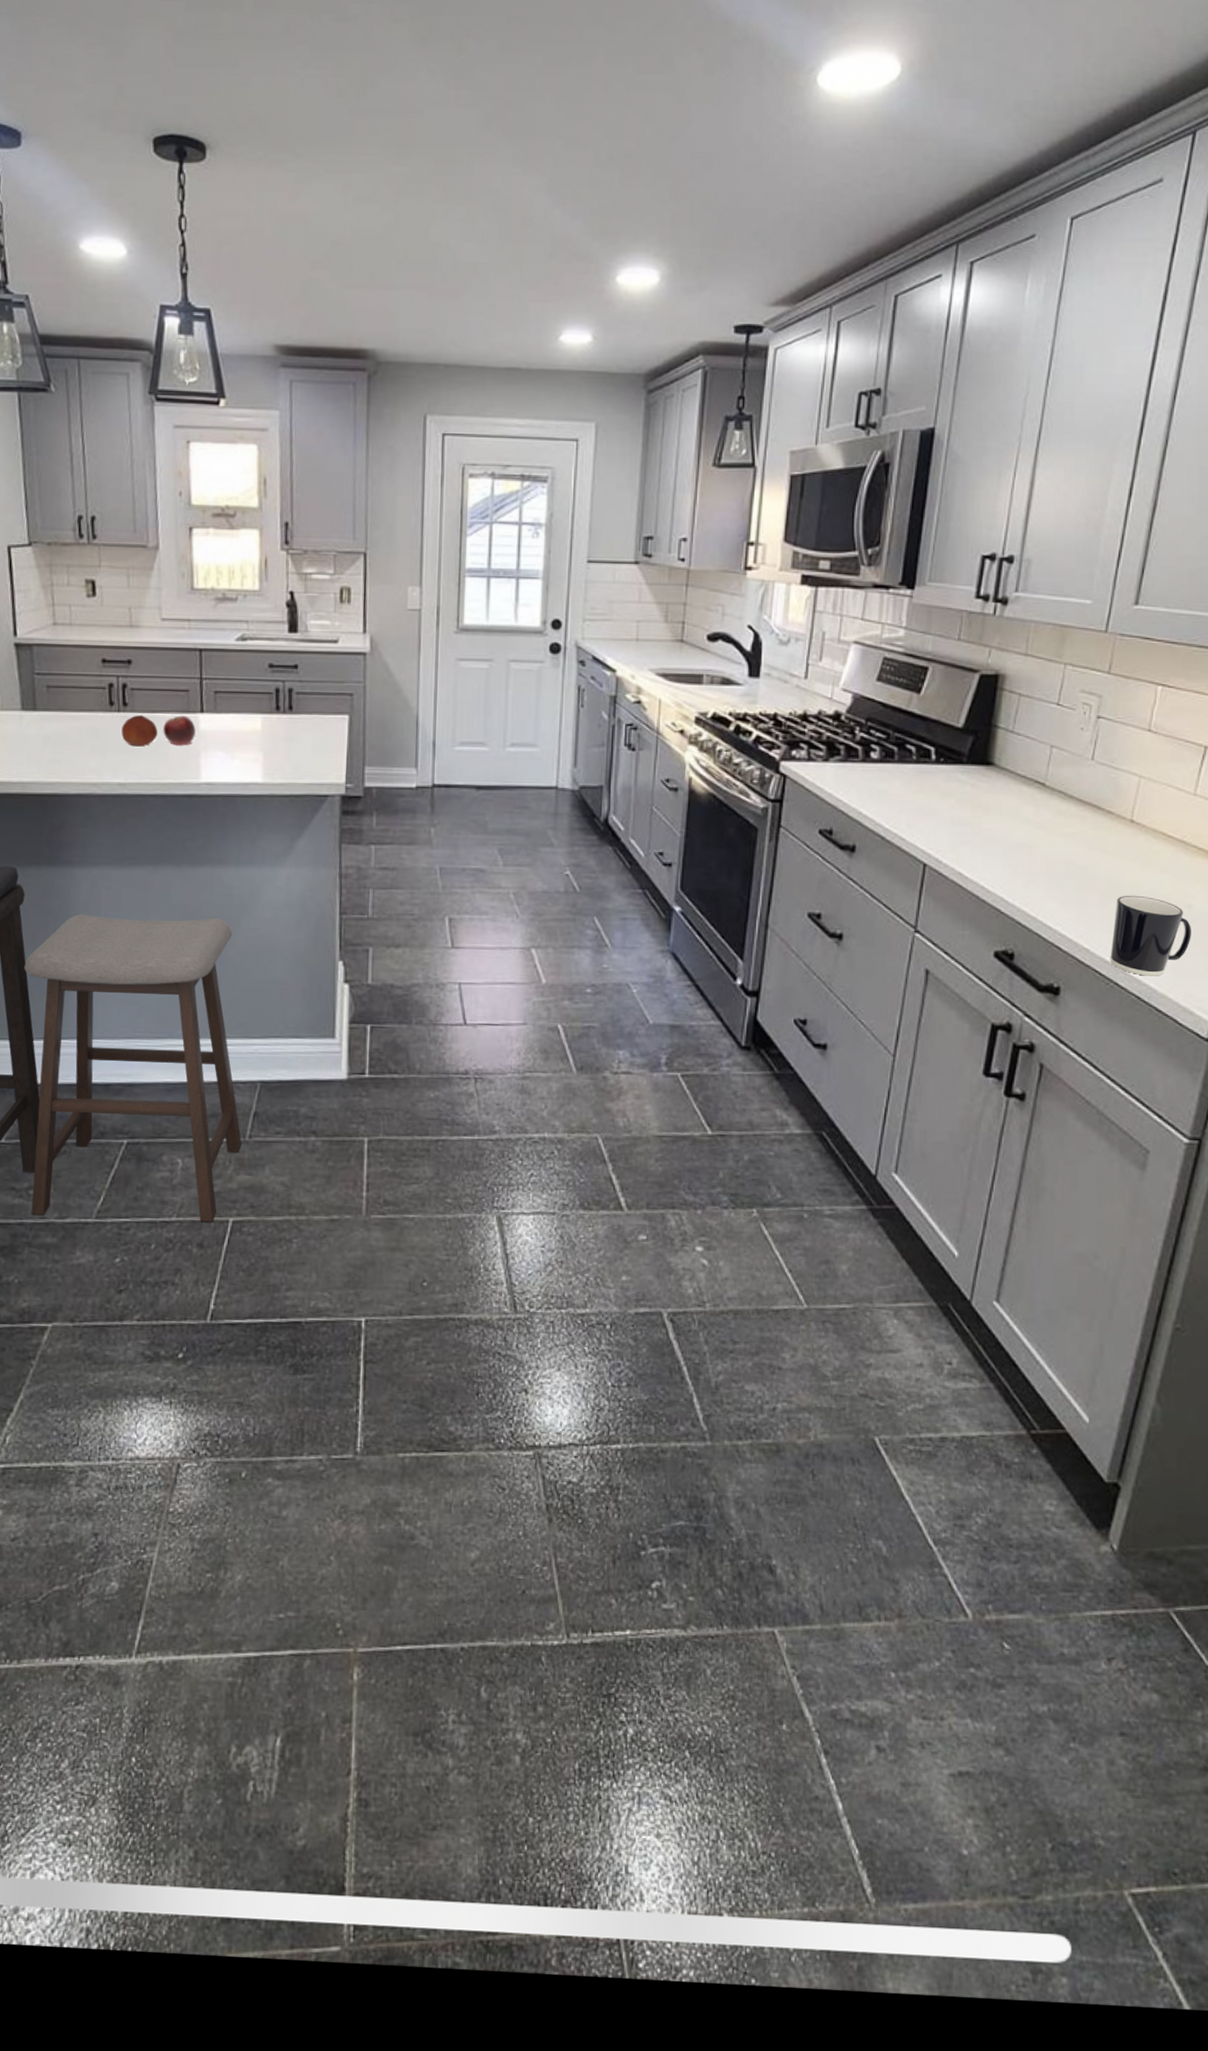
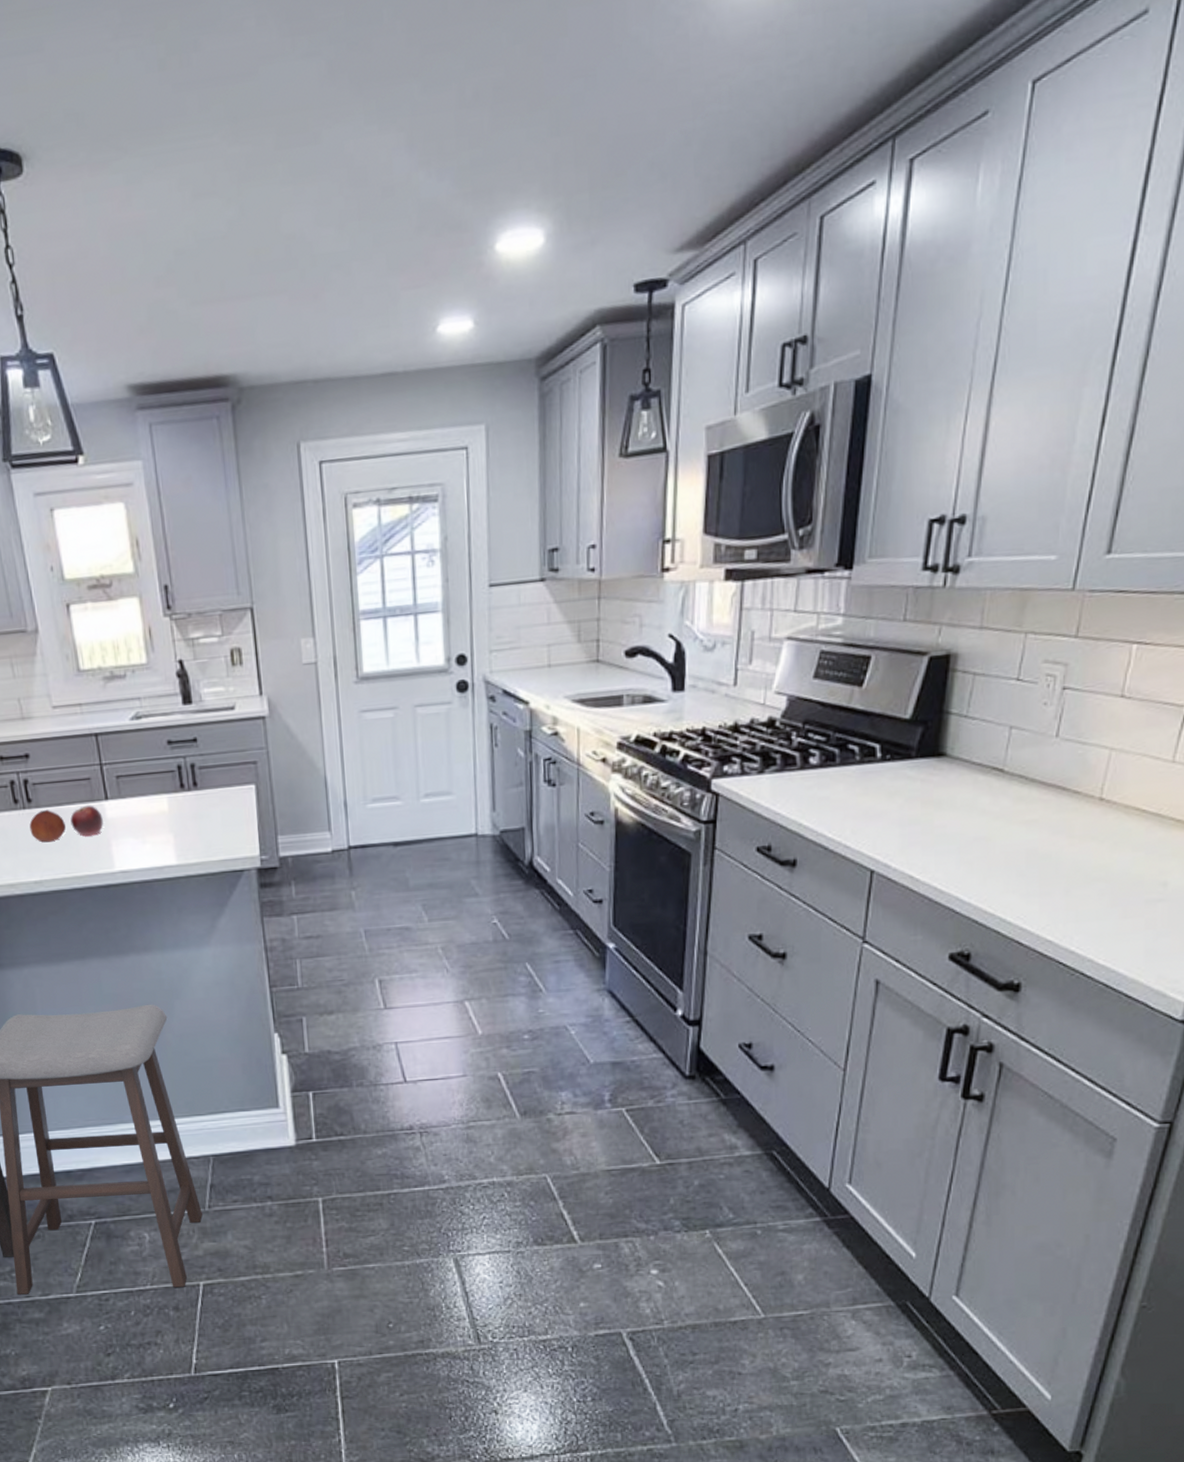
mug: present [1110,895,1191,976] -> none [1076,878,1166,963]

